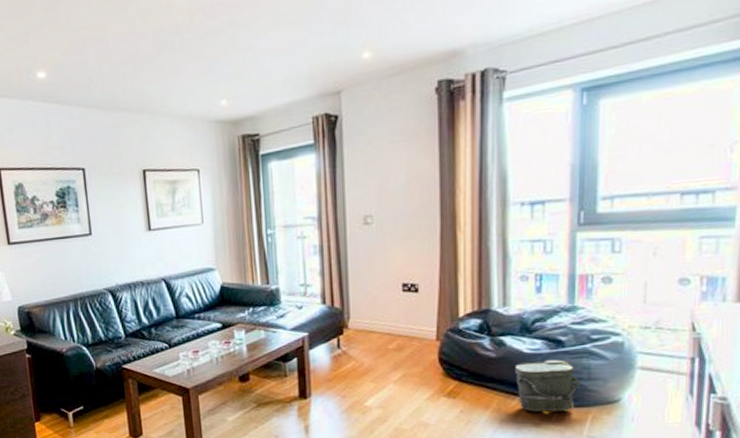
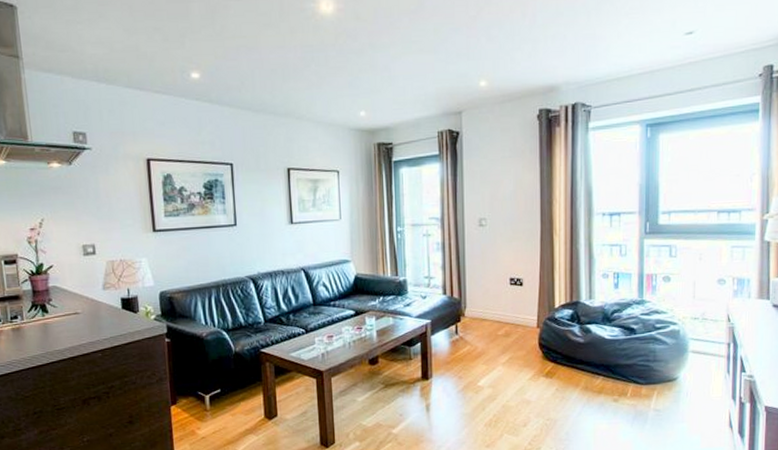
bag: present [515,360,581,414] -> none [599,344,649,391]

